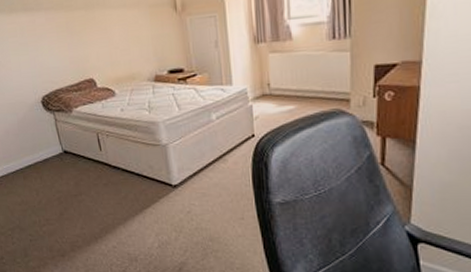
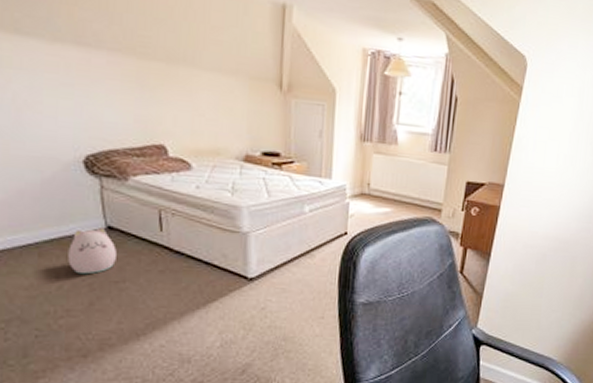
plush toy: none [41,153,73,191] -> present [68,228,117,275]

